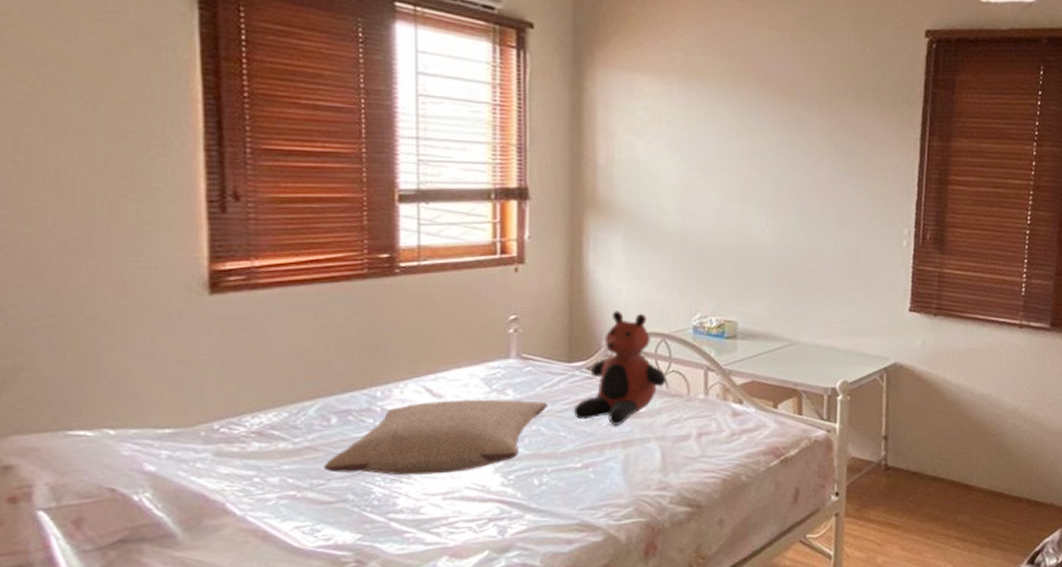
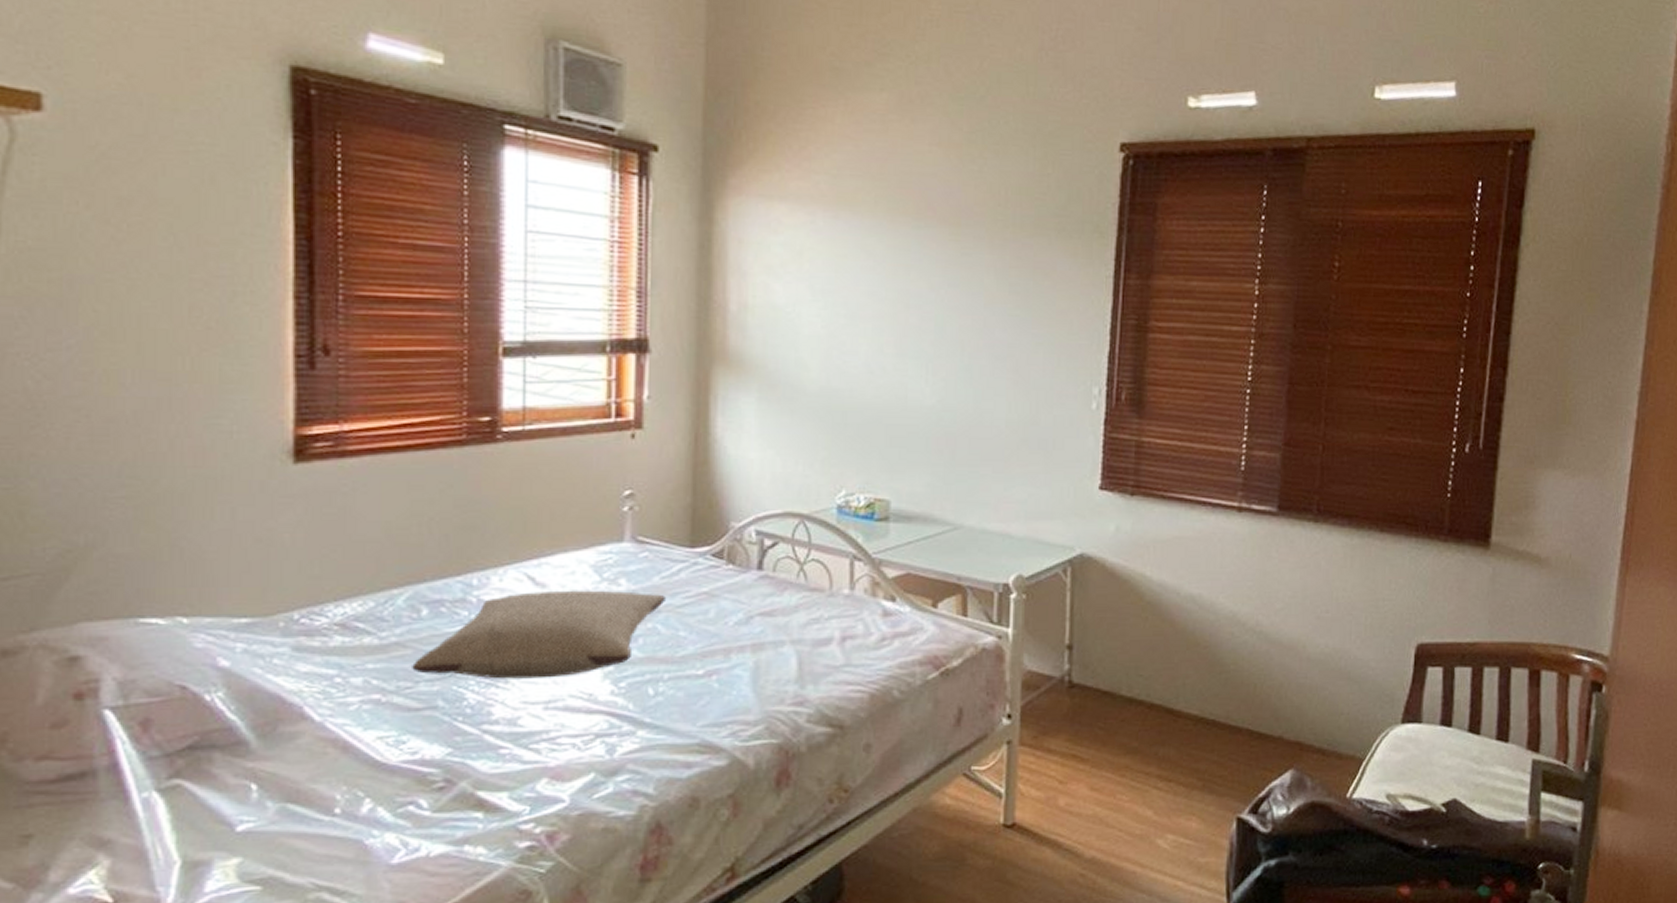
teddy bear: present [573,310,668,425] -> none [695,485,806,624]

